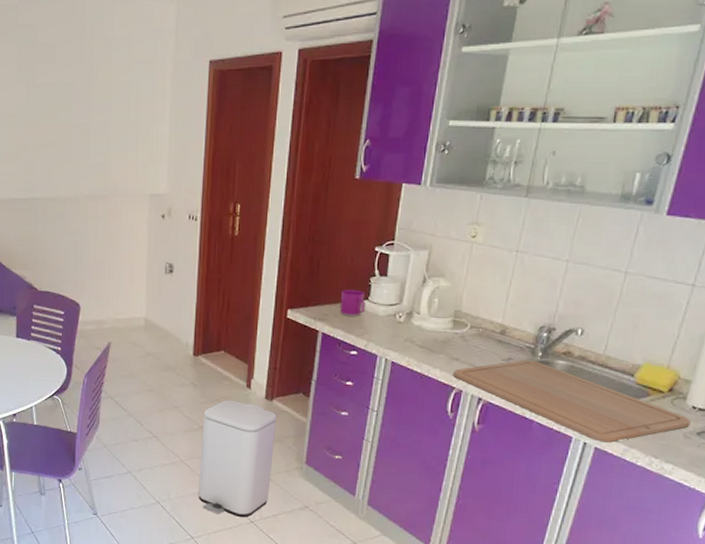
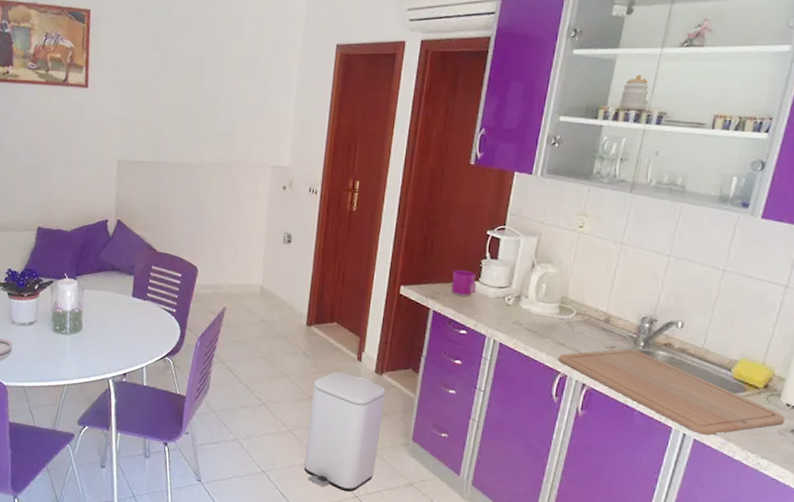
jar: none [512,69,547,110] -> present [619,74,652,112]

